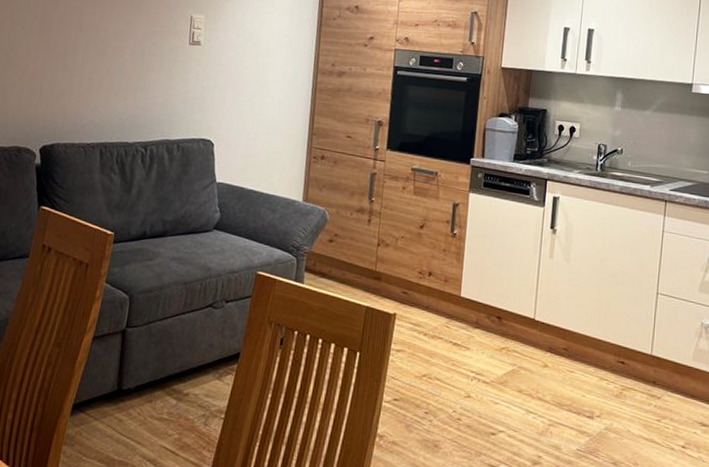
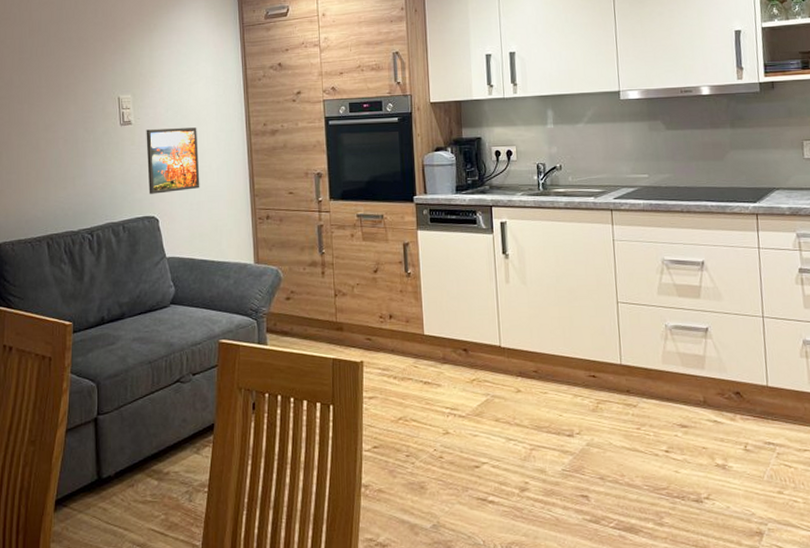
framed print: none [208,52,265,119] -> present [146,127,200,194]

